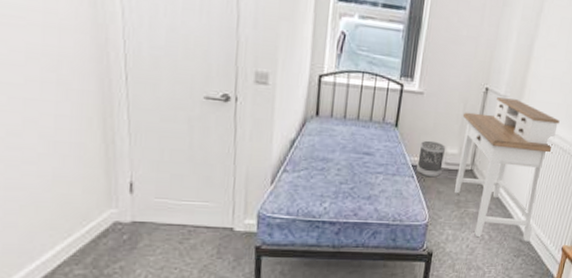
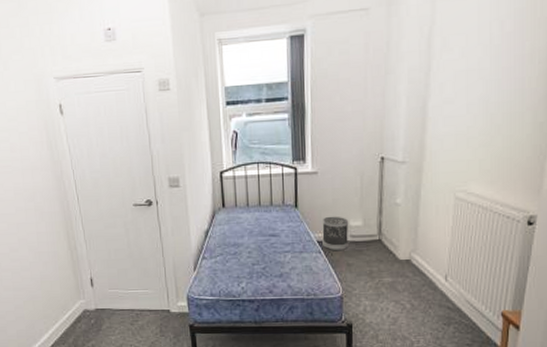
desk: present [454,97,560,242] -> none [361,163,473,309]

